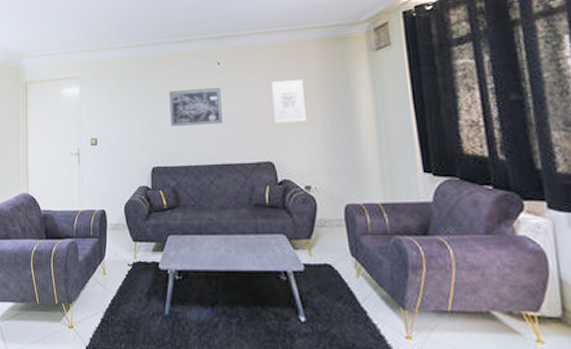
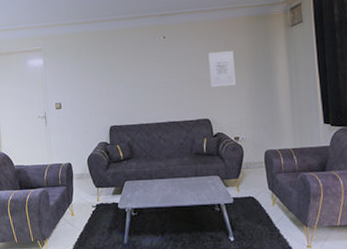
wall art: present [169,87,222,126] -> none [122,58,168,91]

